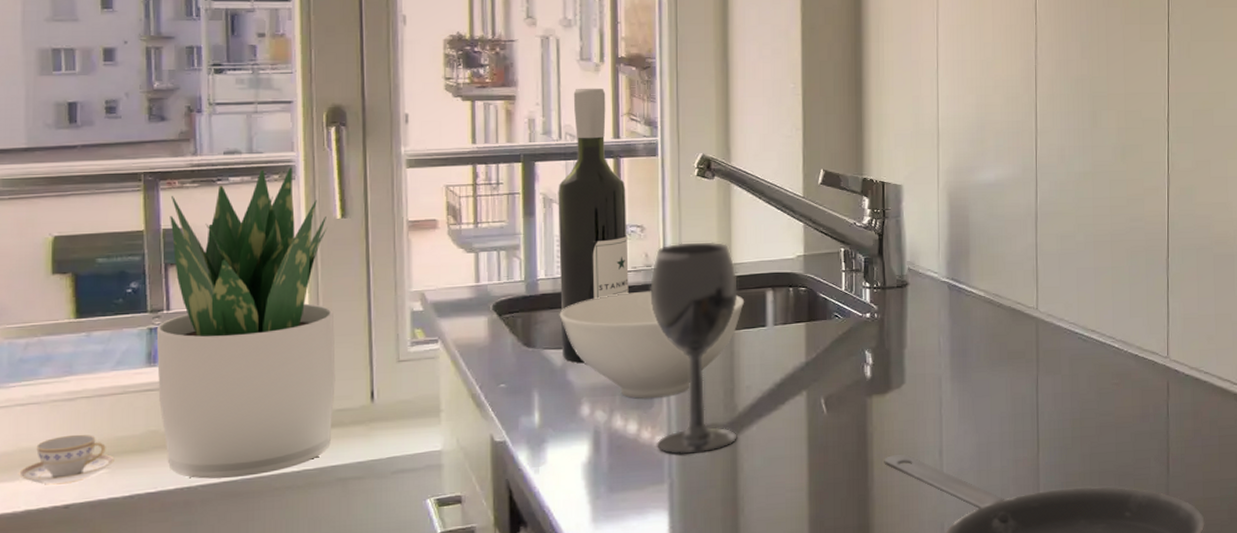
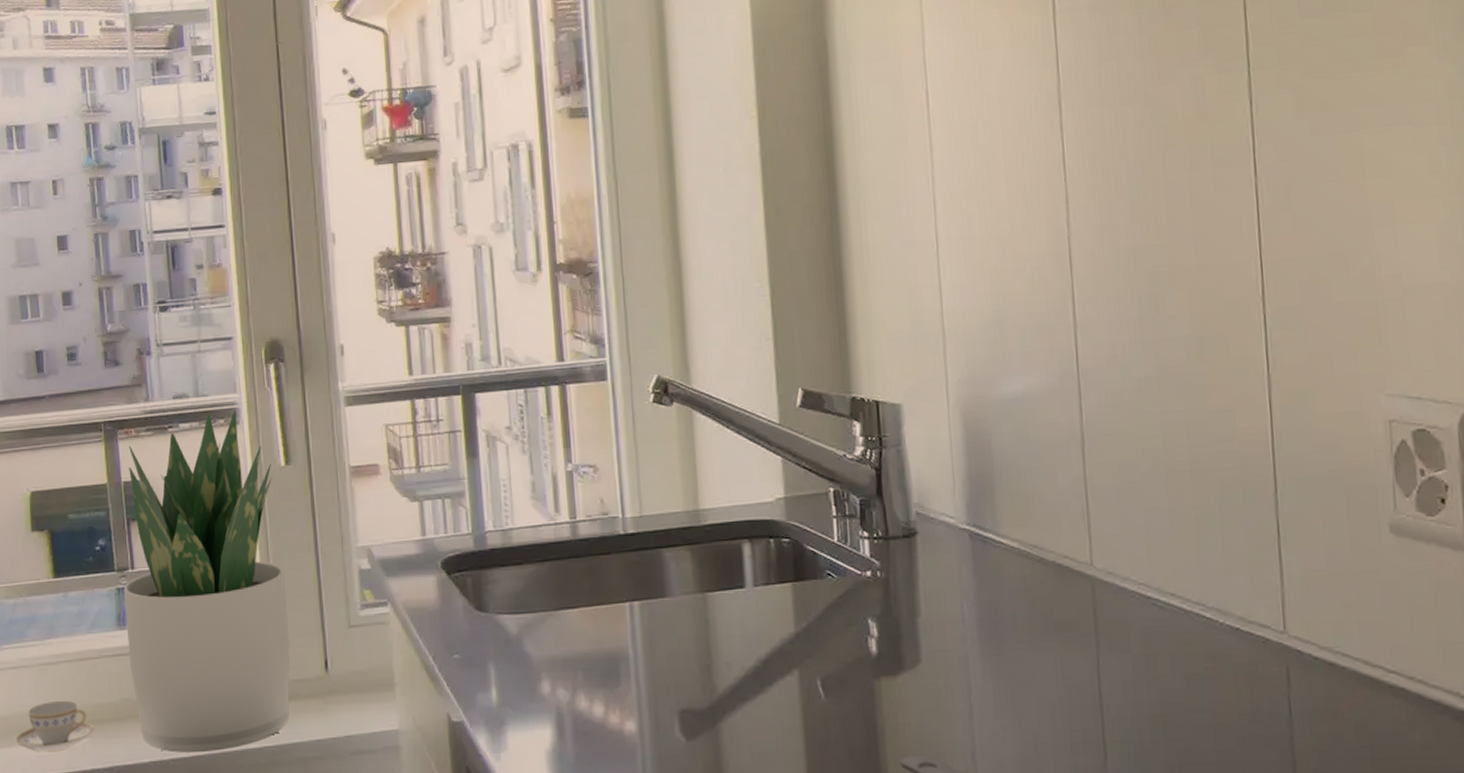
bottle: present [558,88,629,364] -> none [501,302,585,632]
bowl: present [559,291,745,399] -> none [511,544,718,675]
wine glass: present [650,242,738,454] -> none [607,483,719,744]

